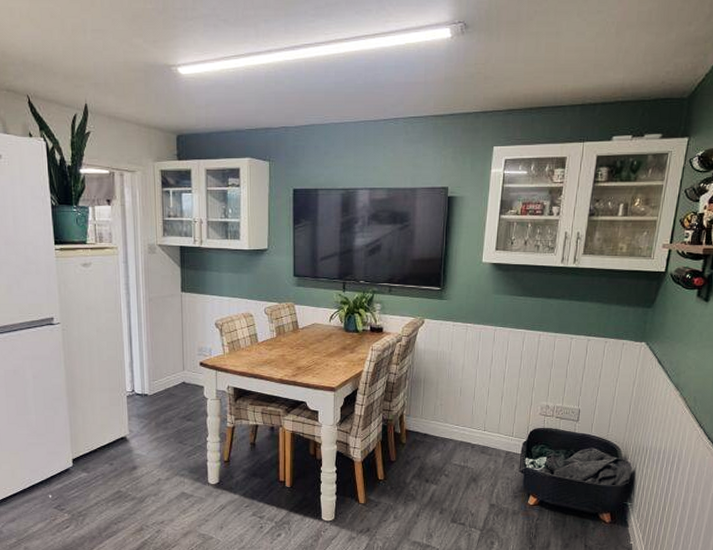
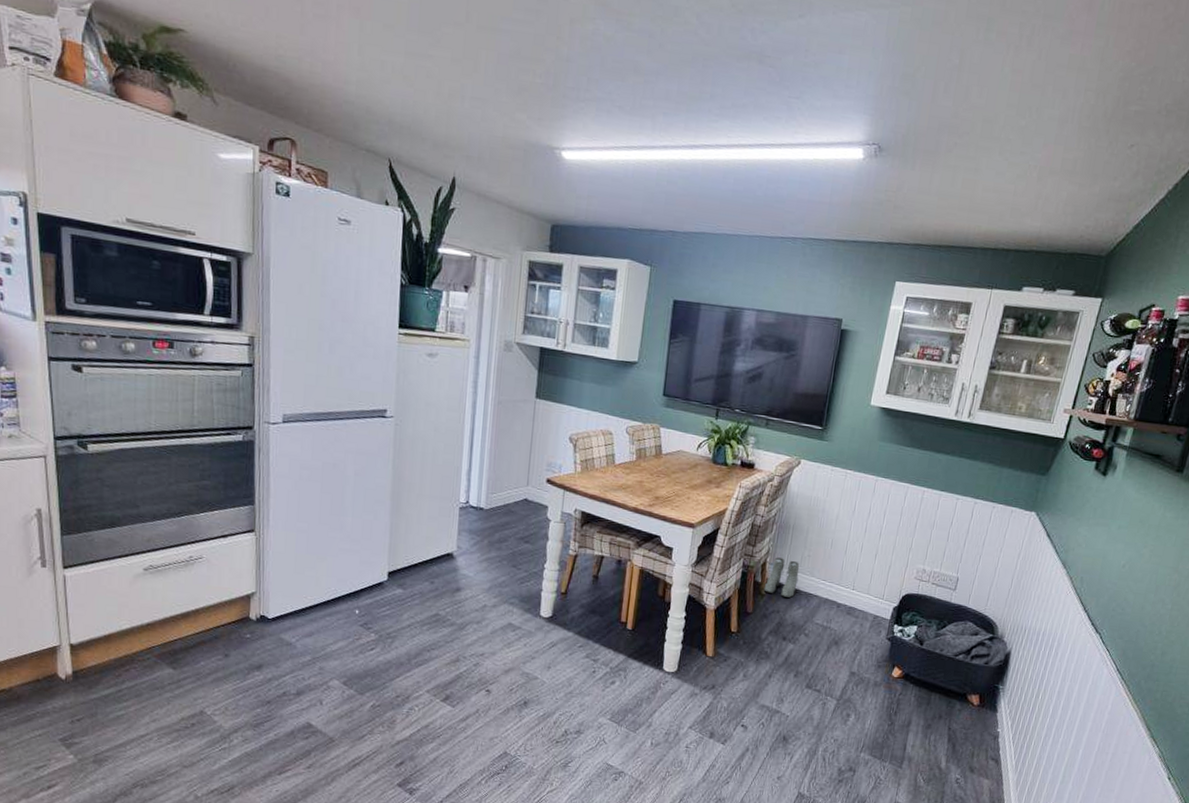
boots: none [403,409,434,444] -> present [763,557,799,598]

